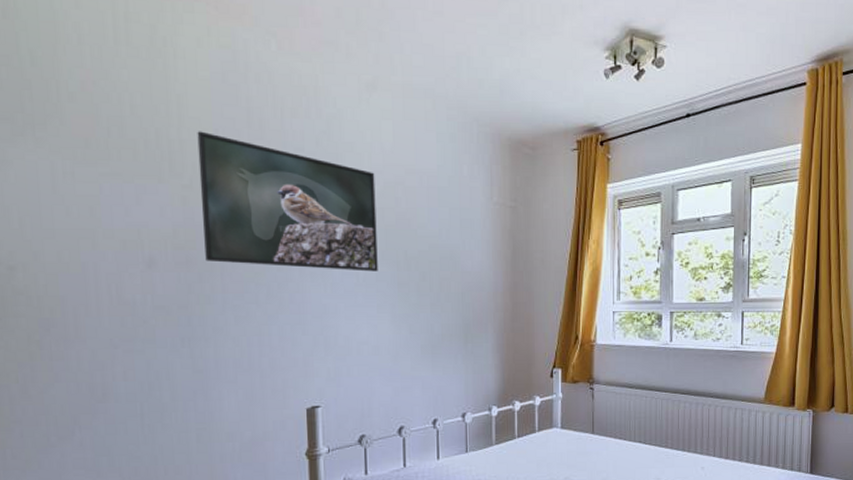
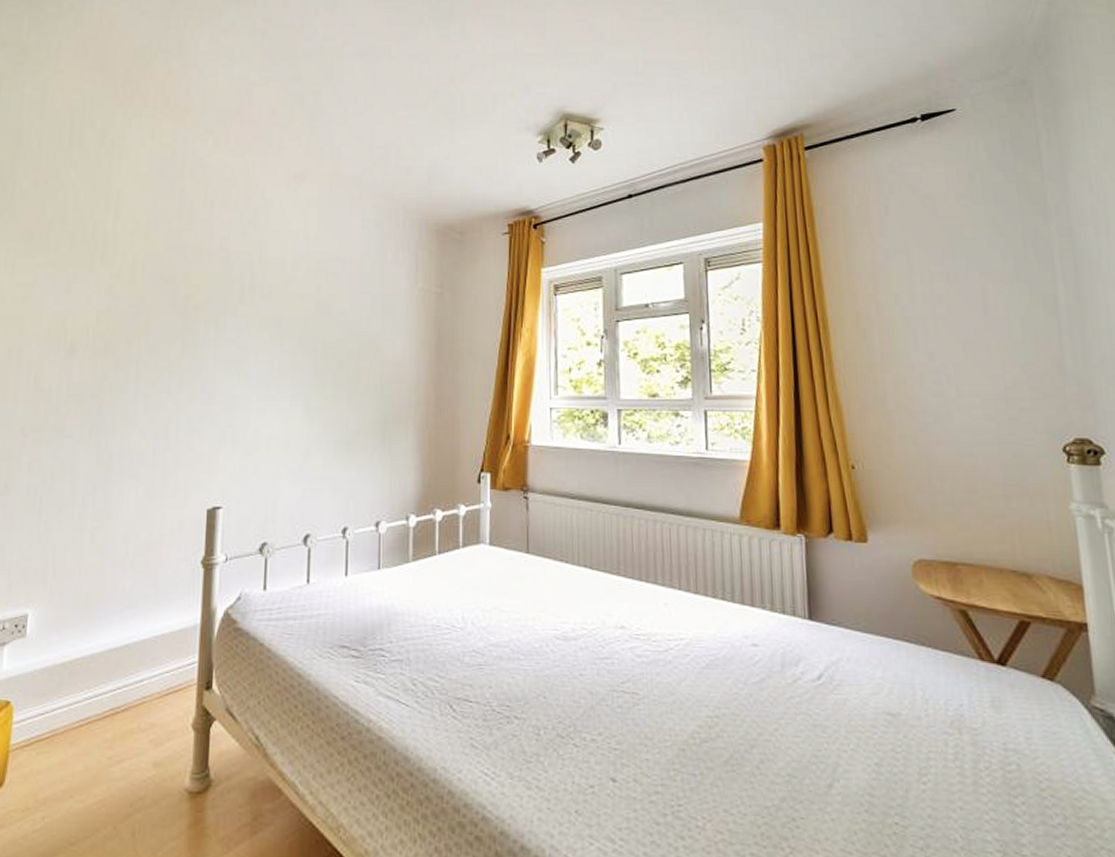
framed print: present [197,131,378,272] -> none [123,223,297,361]

